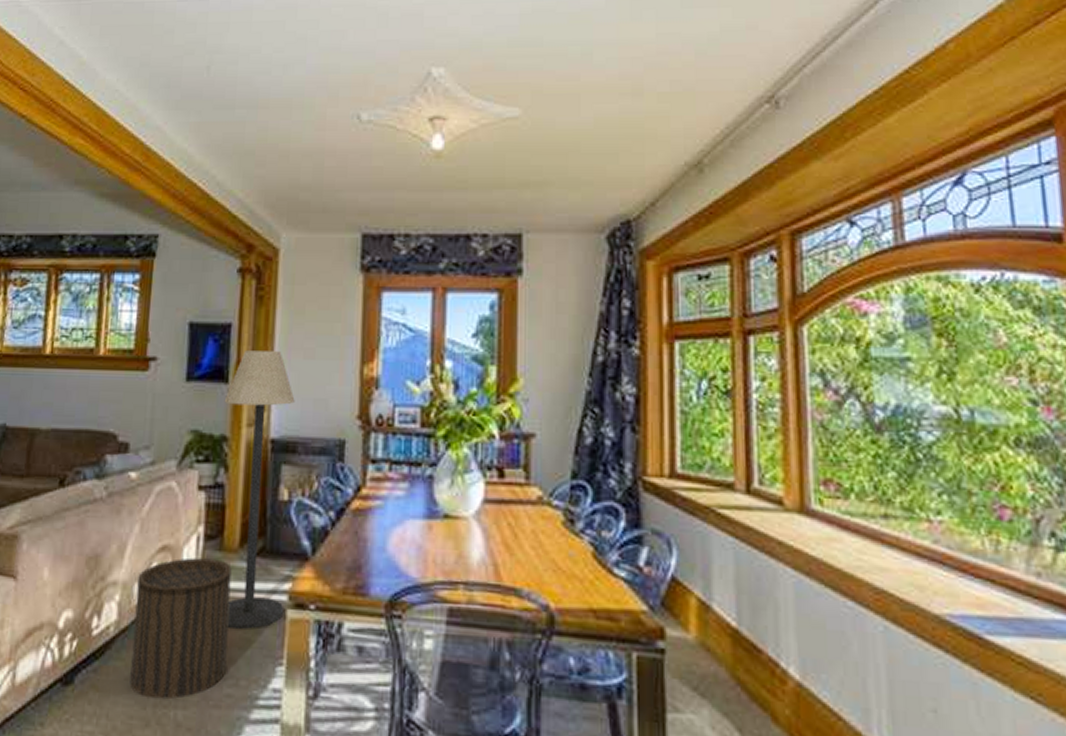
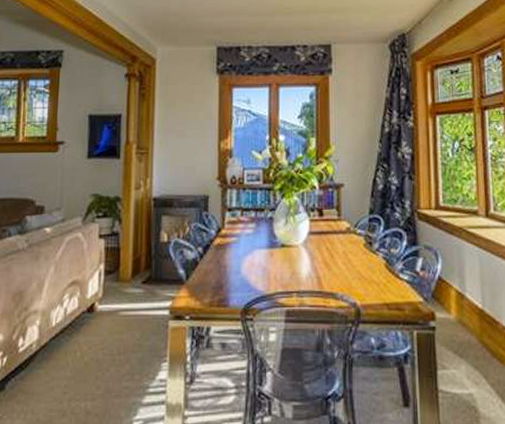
stool: present [130,557,232,700] -> none [49,288,126,395]
floor lamp: present [224,350,295,629] -> none [117,133,171,338]

